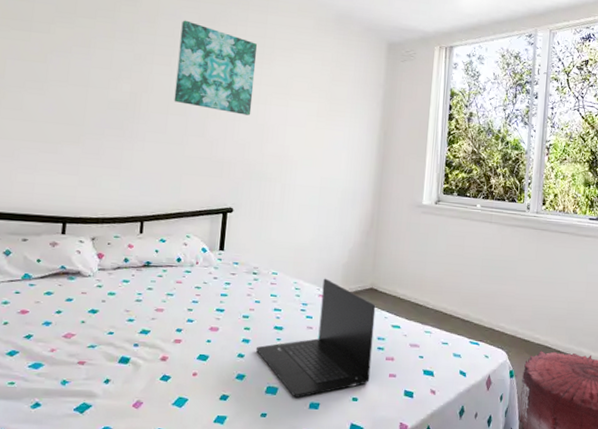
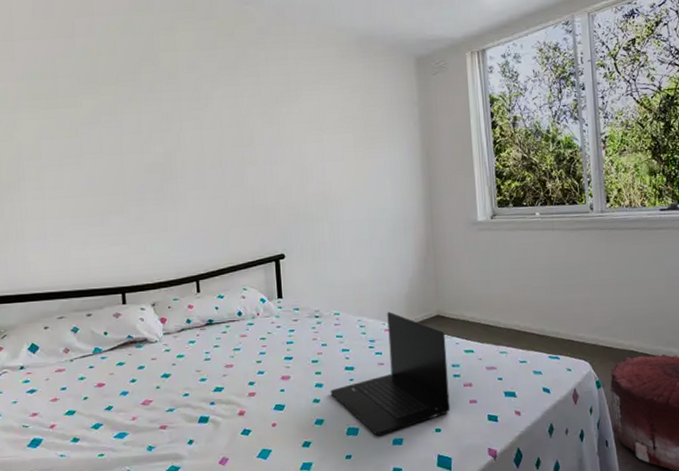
wall art: present [174,20,257,115] -> none [202,70,287,158]

